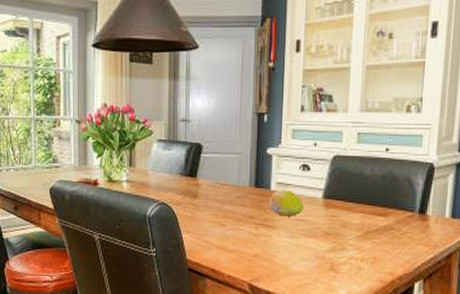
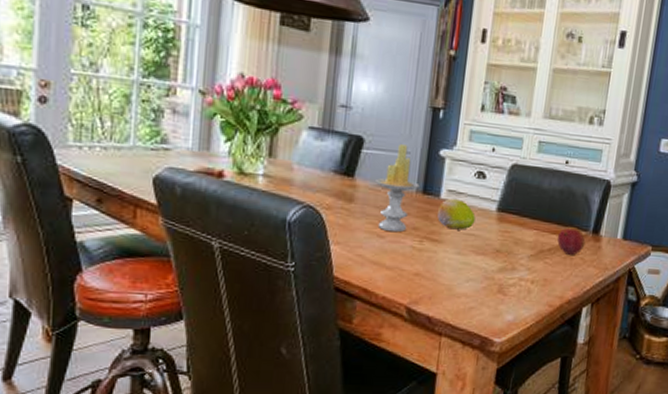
candle: none [213,147,252,221] -> present [374,144,420,232]
fruit: none [383,208,412,234] -> present [557,226,586,255]

